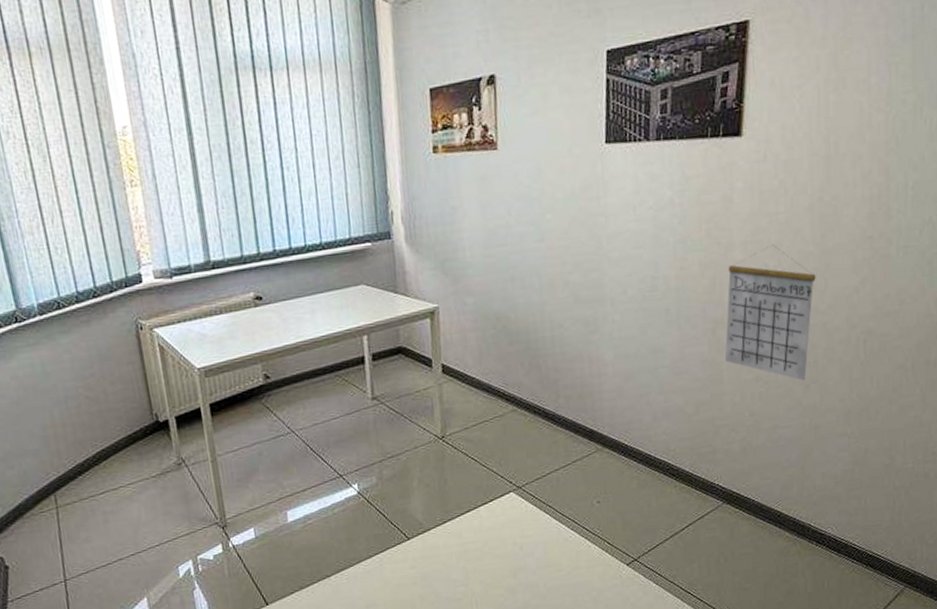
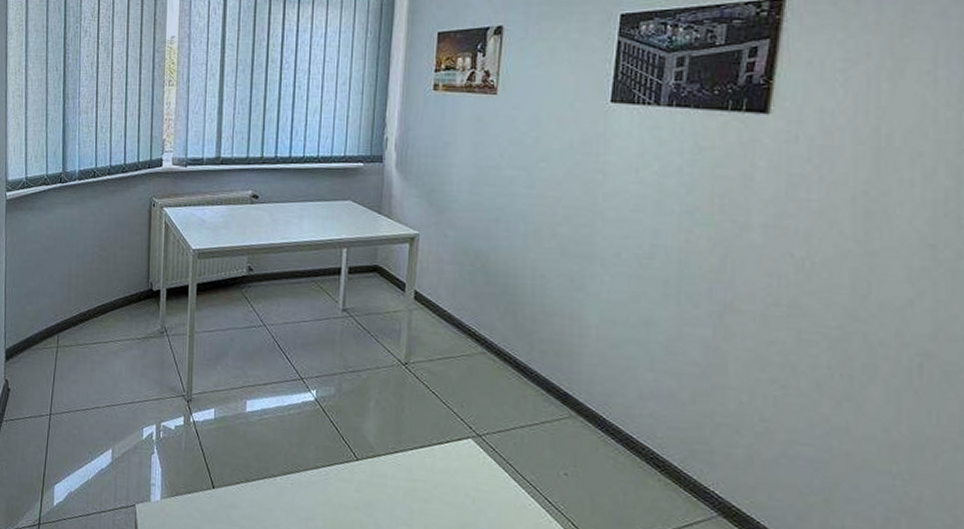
calendar: present [724,244,816,381] -> none [731,233,856,395]

